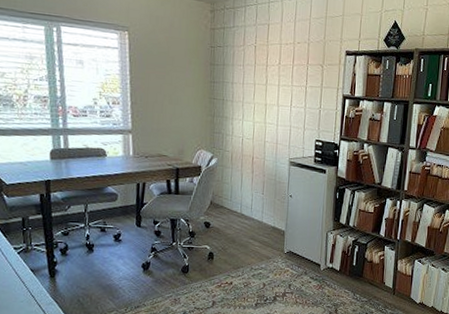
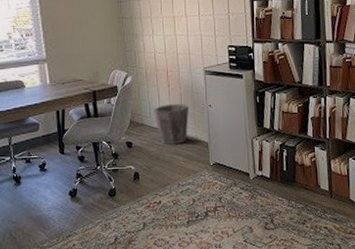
waste bin: none [235,190,271,230] -> present [154,104,190,145]

